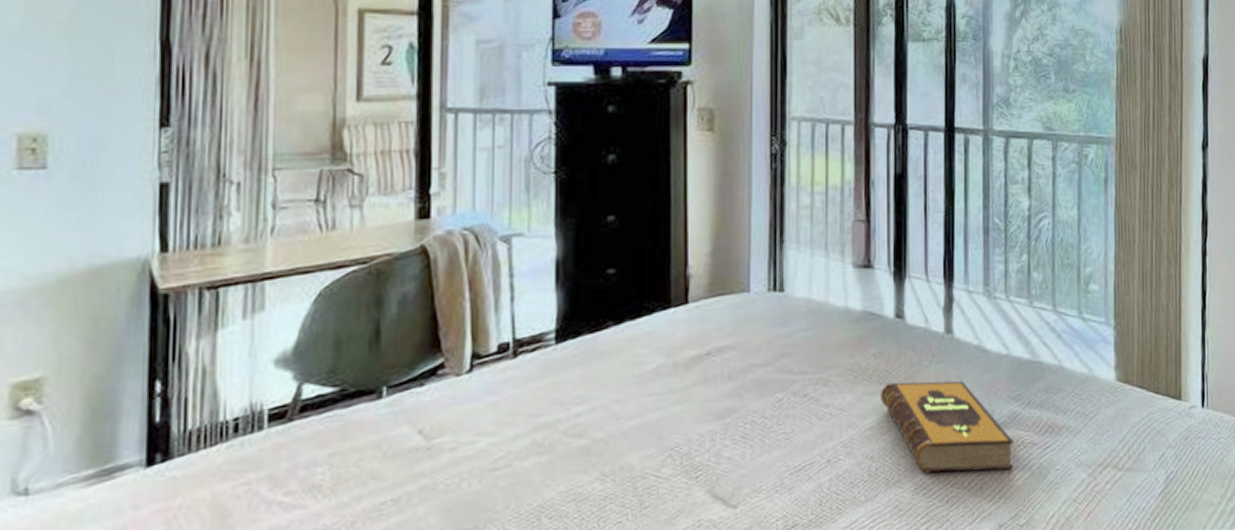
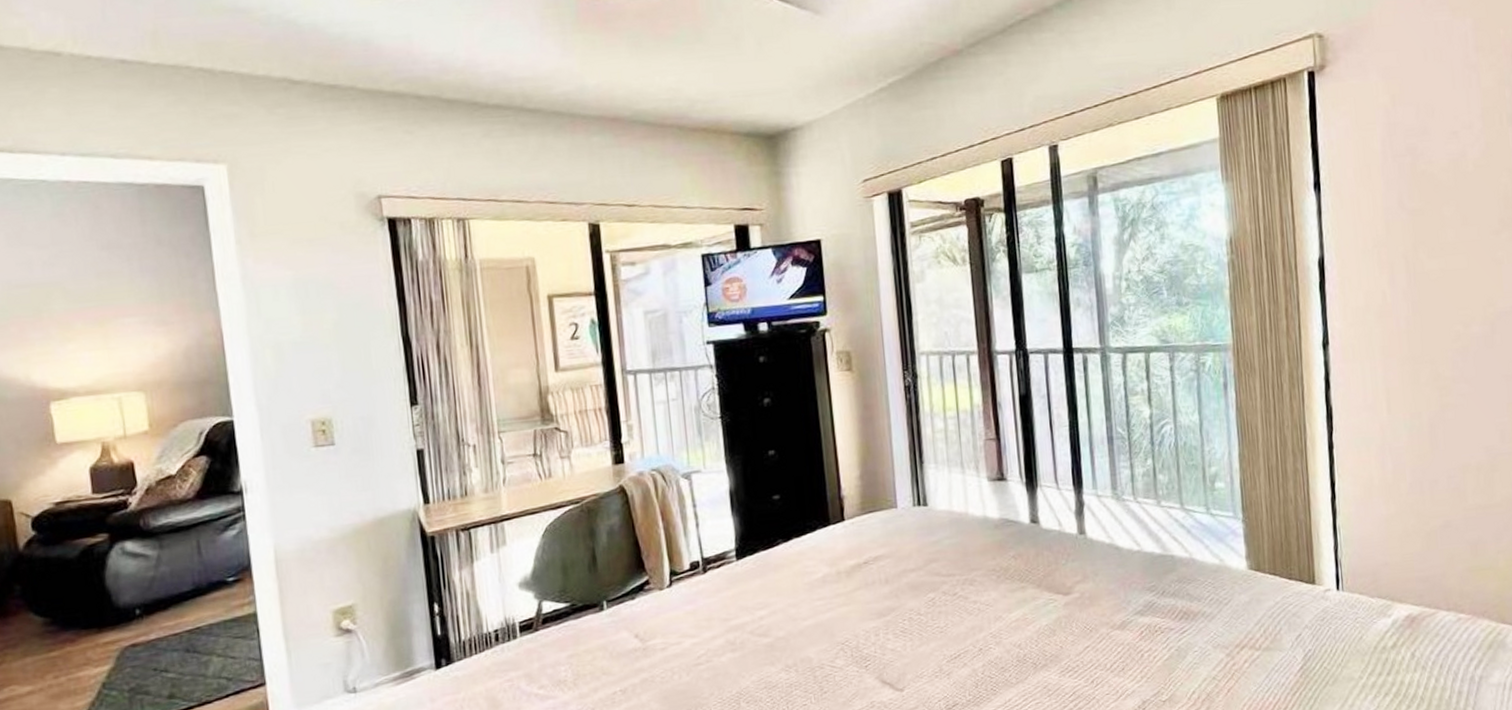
hardback book: present [879,381,1014,474] -> none [1022,576,1152,658]

